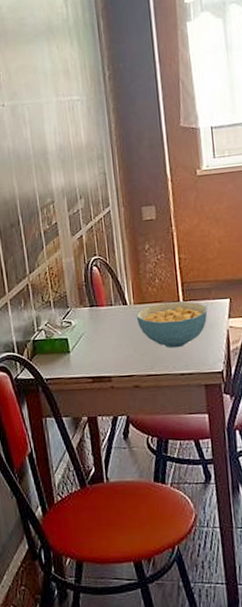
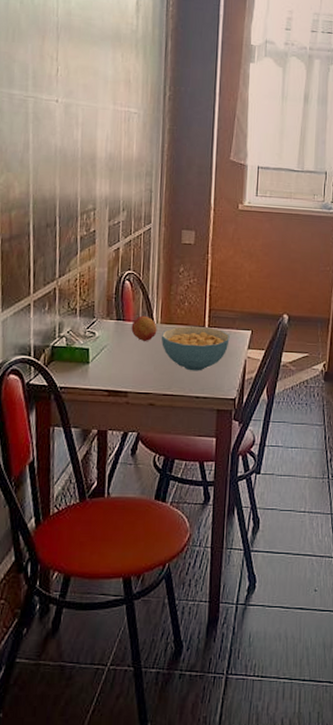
fruit: none [105,298,132,324] -> present [131,315,157,341]

